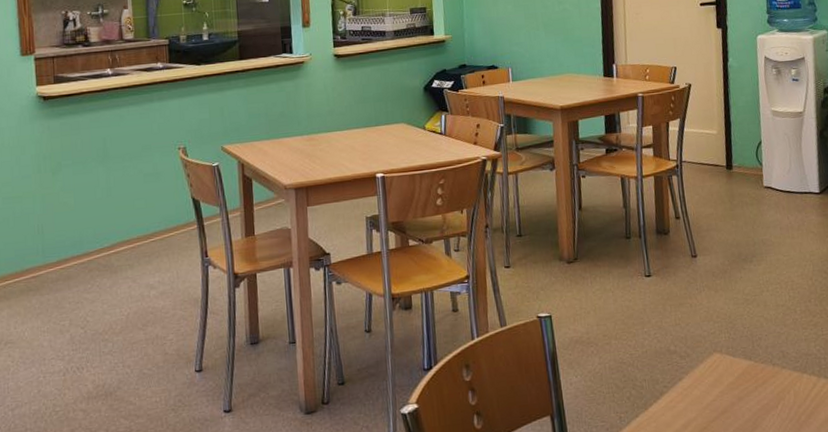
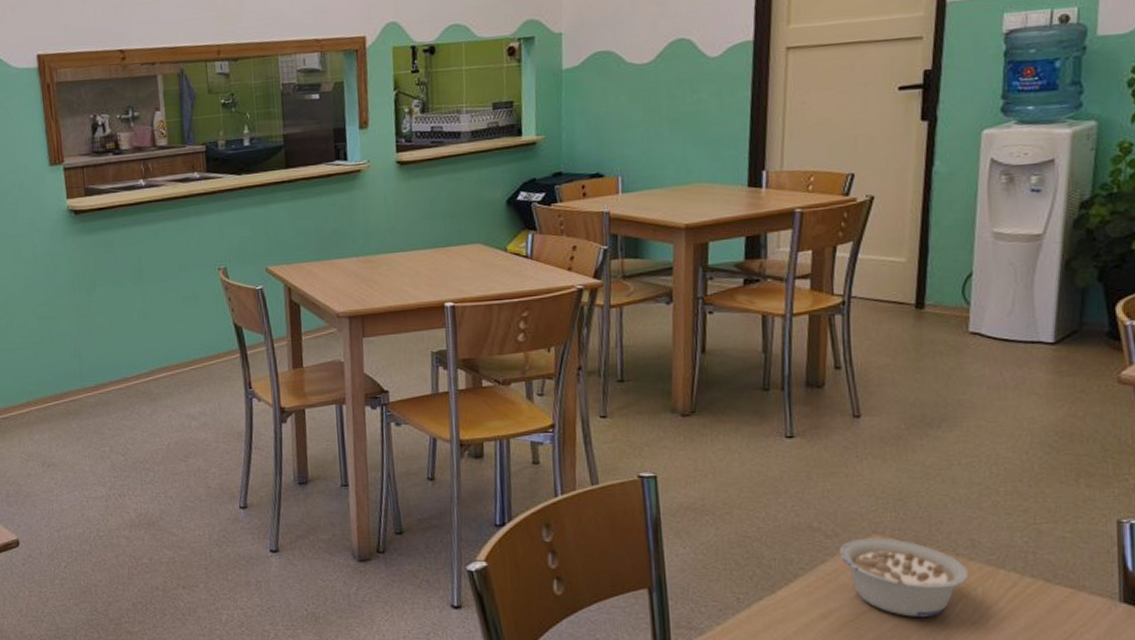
legume: none [691,355,784,420] -> present [838,538,969,617]

